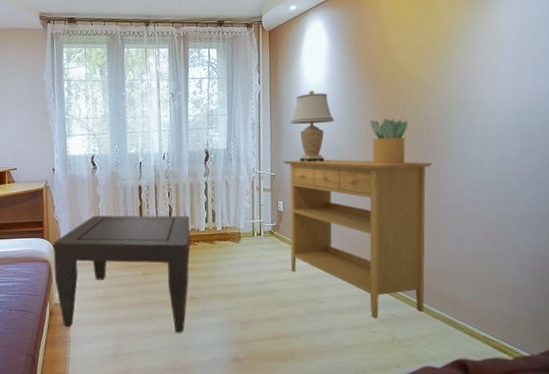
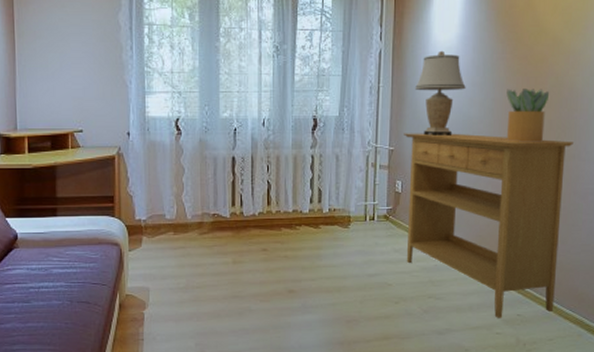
coffee table: present [53,215,191,333] -> none [125,190,291,332]

